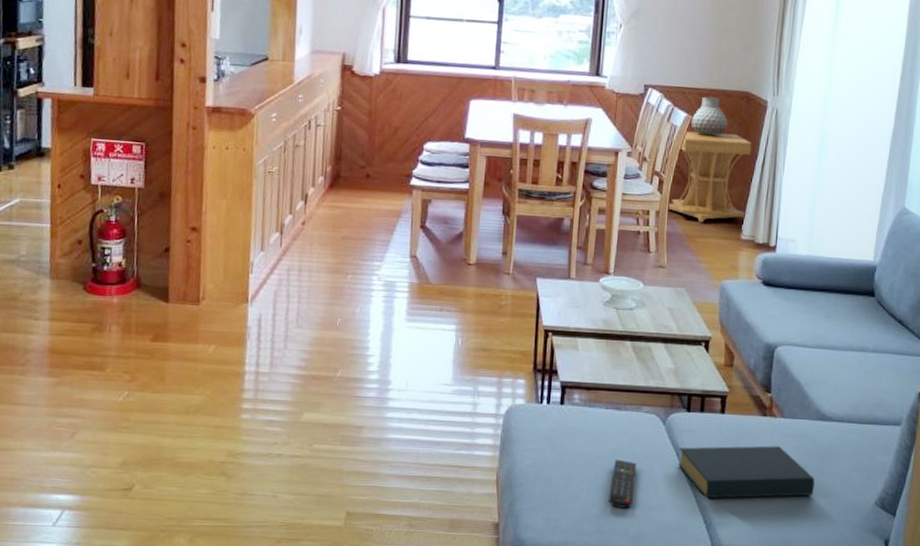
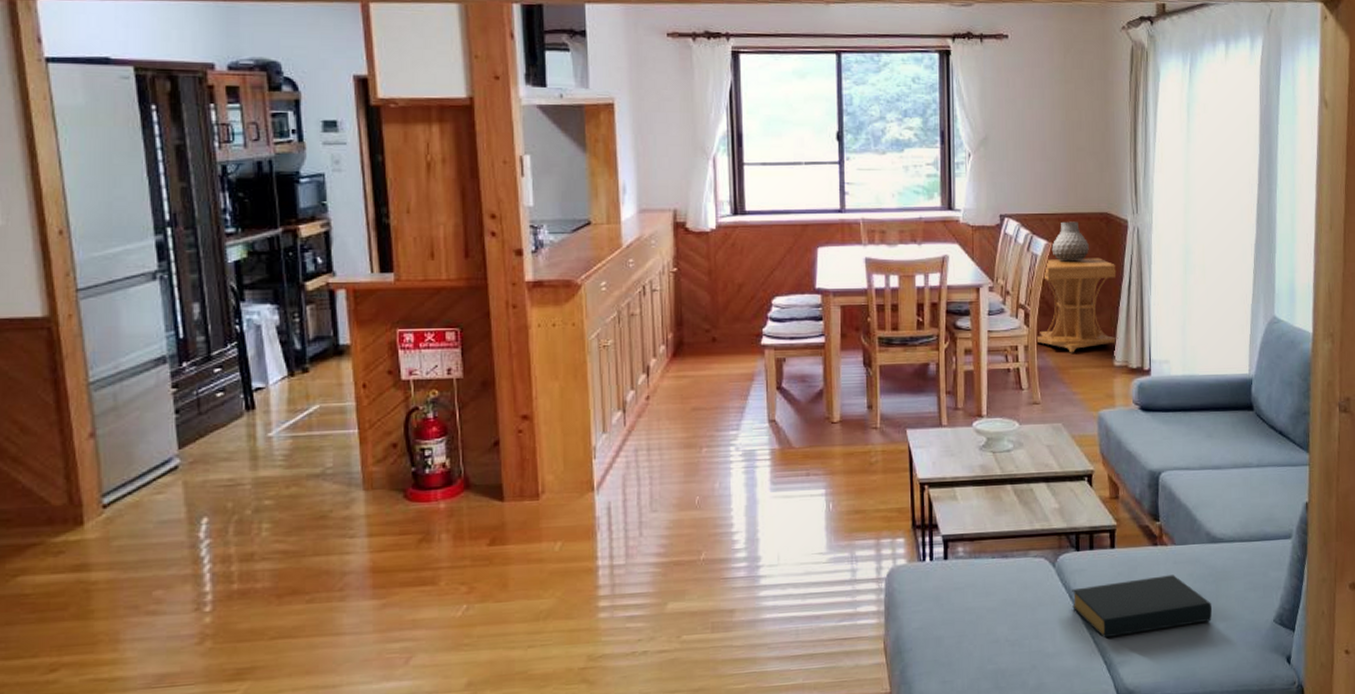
remote control: present [608,459,636,508] -> none [1004,609,1030,661]

